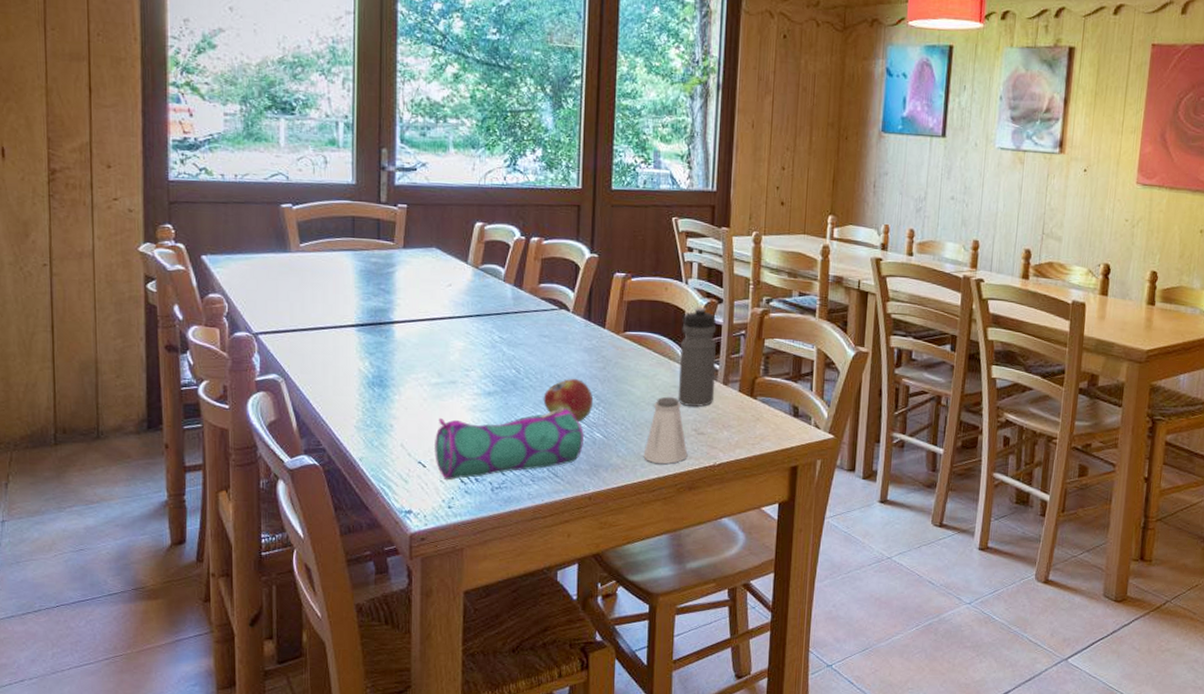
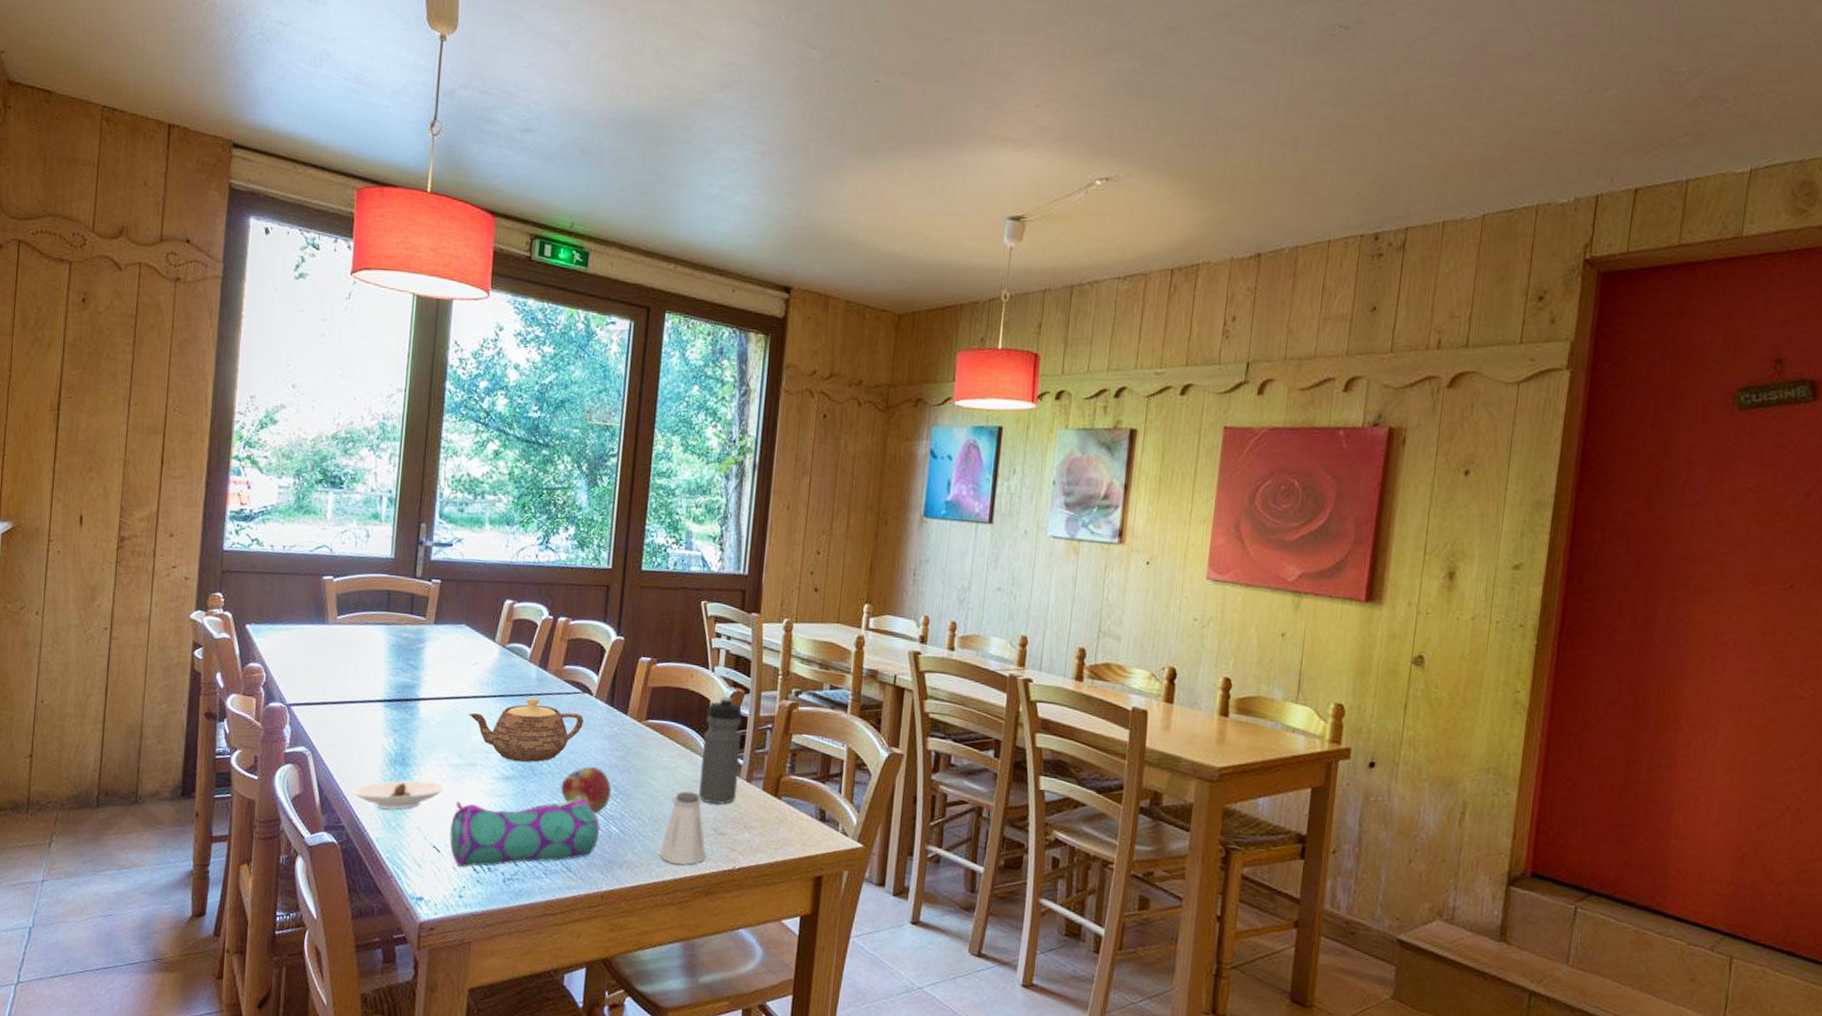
saucer: none [330,400,429,430] -> present [352,780,447,810]
teapot: none [445,316,562,378] -> present [469,698,584,763]

